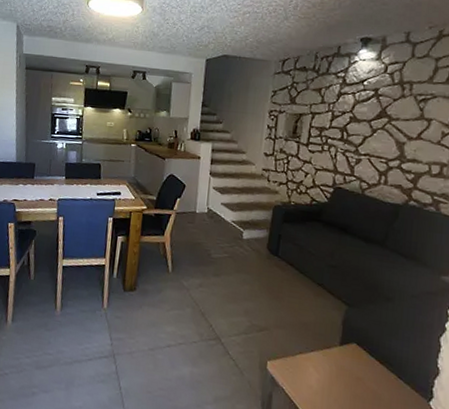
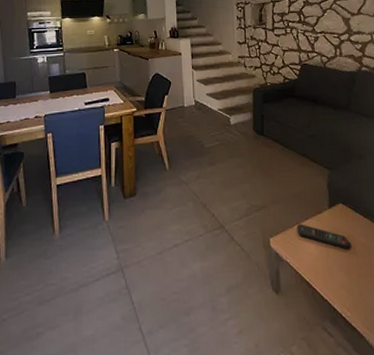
remote control: none [299,354,357,391] -> present [297,224,349,249]

